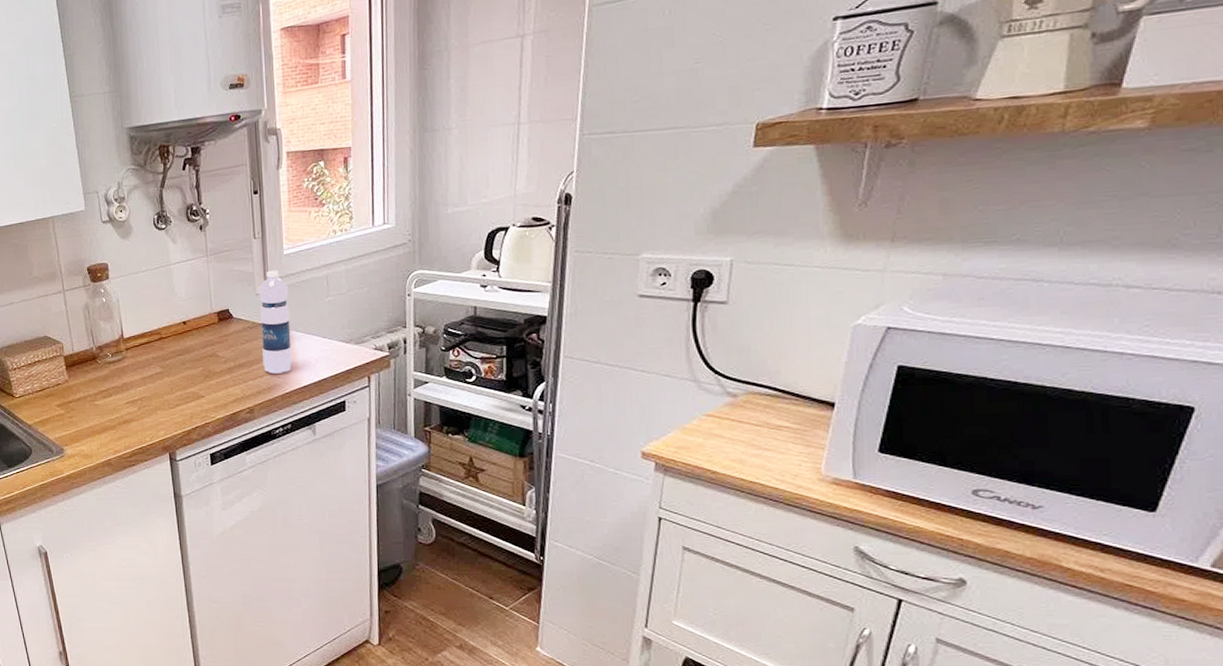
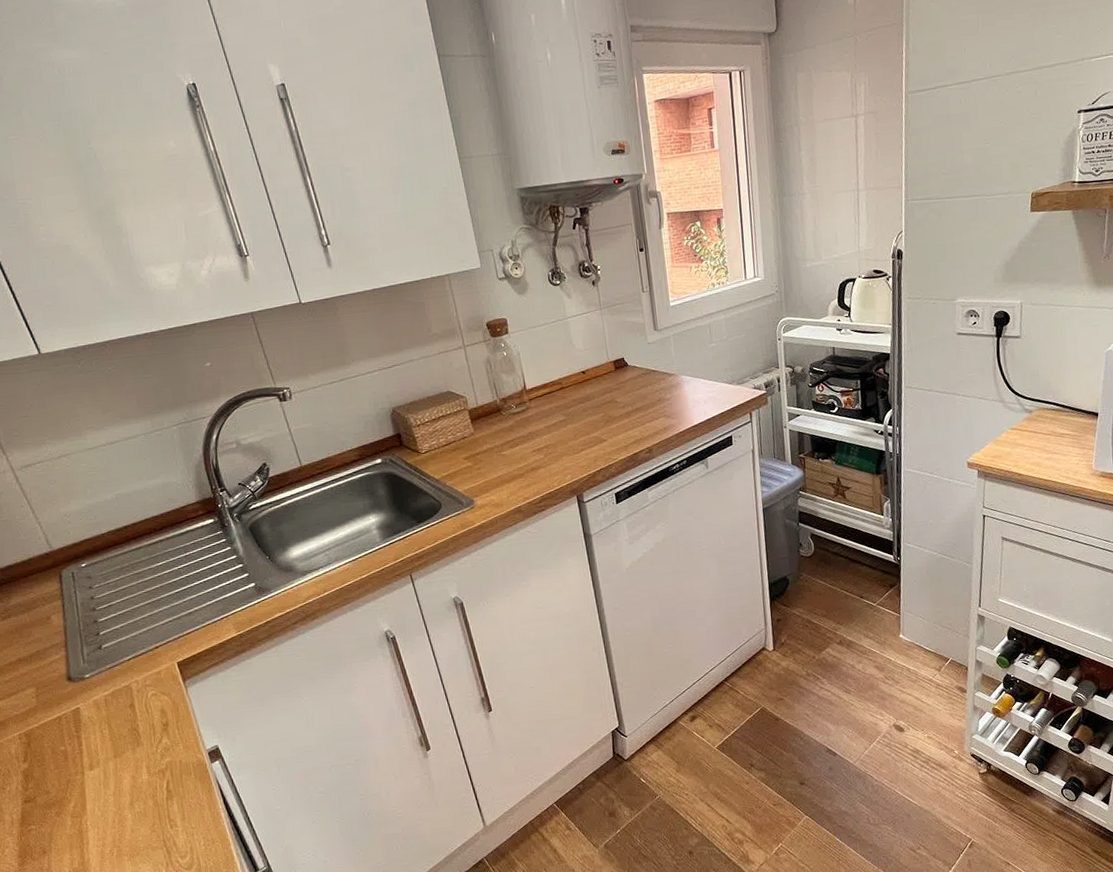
water bottle: present [259,270,292,374] -> none [650,320,684,416]

